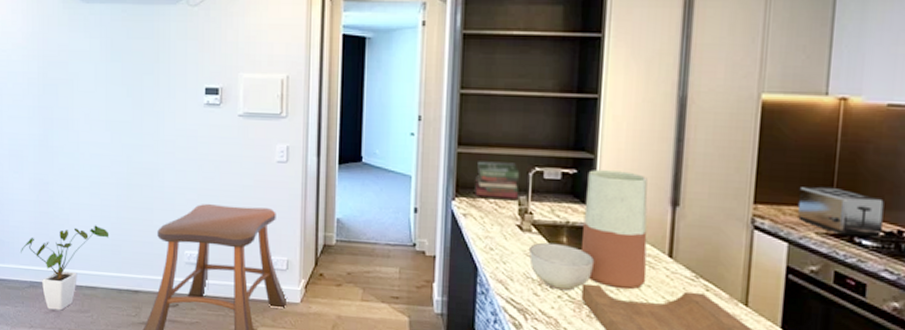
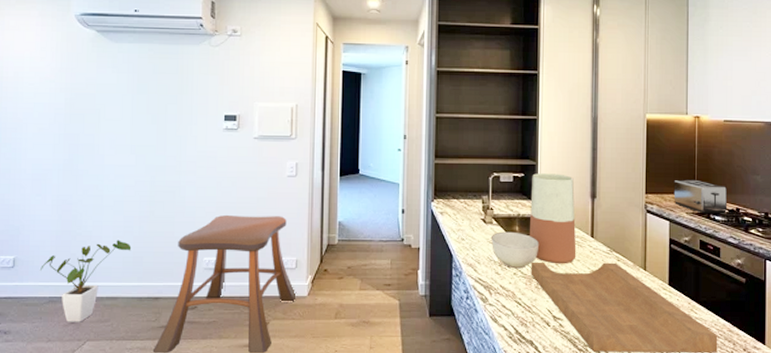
books: present [475,161,520,199] -> none [449,170,483,199]

